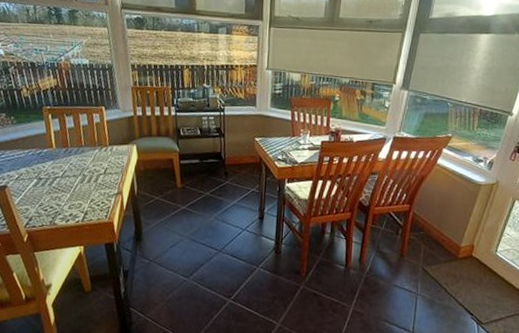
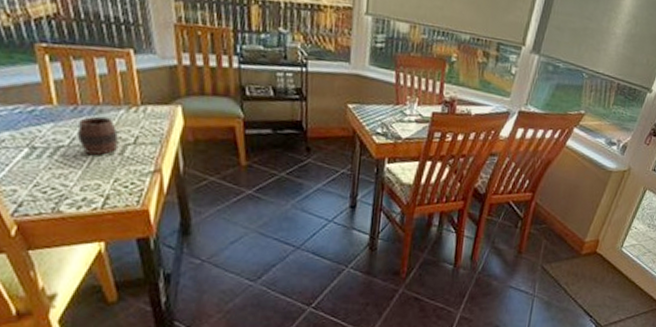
cup: none [67,155,94,183] -> present [76,116,118,155]

